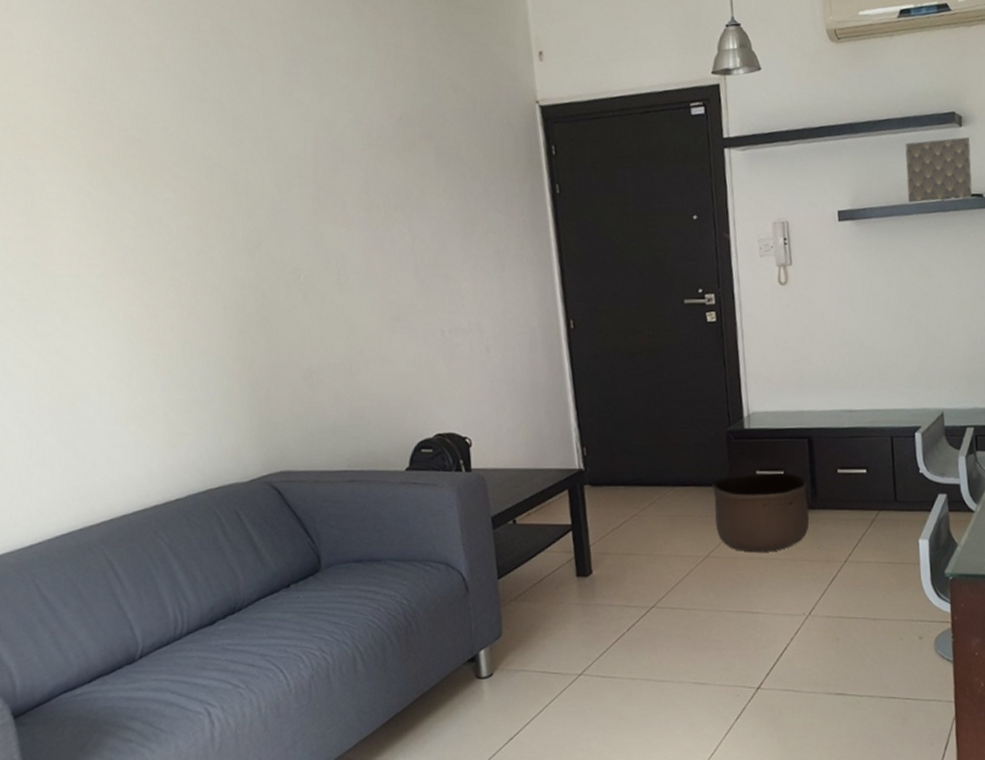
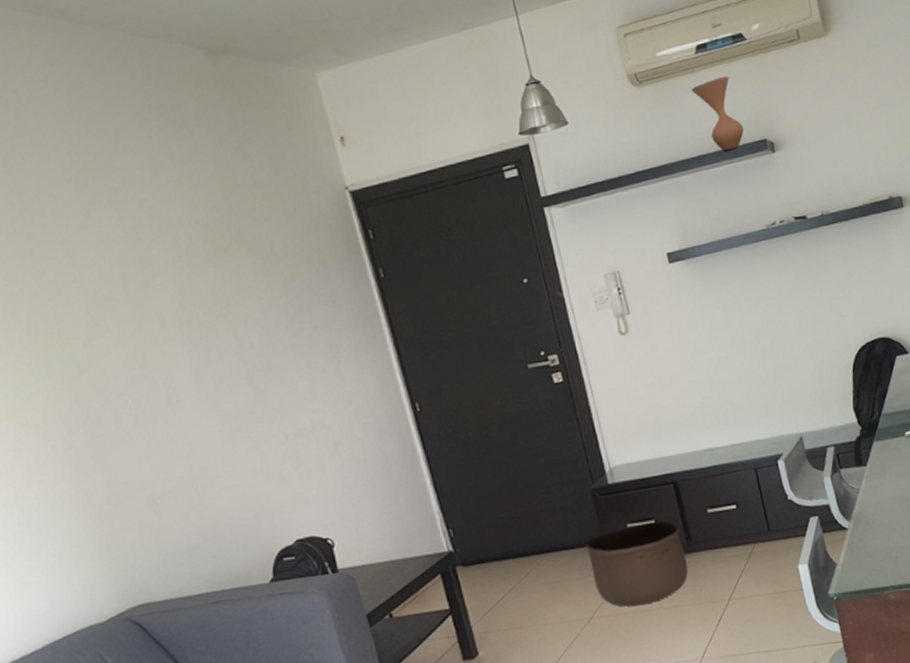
decorative vase: none [888,43,935,120] -> present [691,76,744,152]
decorative box: present [905,136,973,202] -> none [722,161,797,234]

